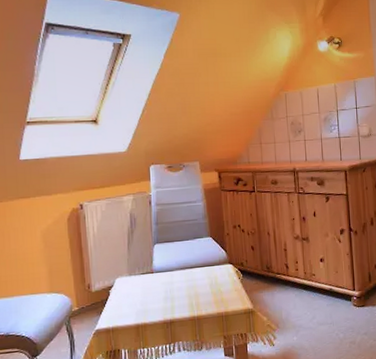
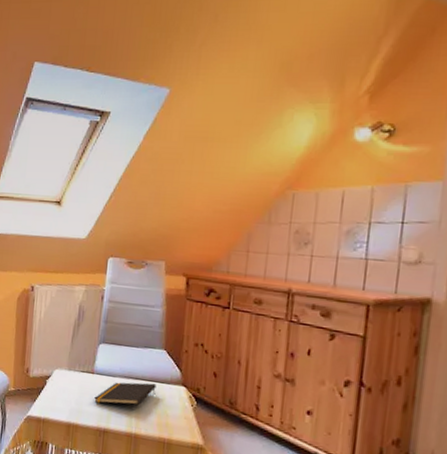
notepad: none [157,268,209,299] -> present [94,382,157,405]

